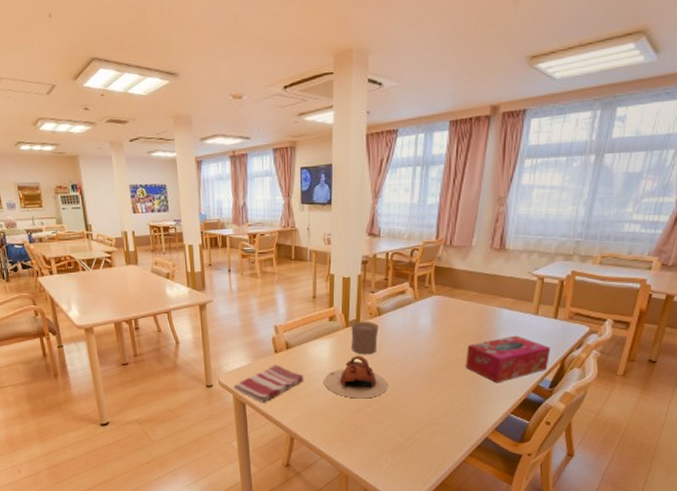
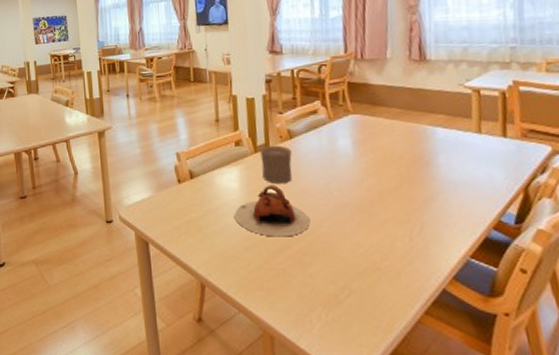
dish towel: present [233,365,304,403] -> none [135,197,212,241]
tissue box: present [465,335,551,383] -> none [399,158,508,218]

